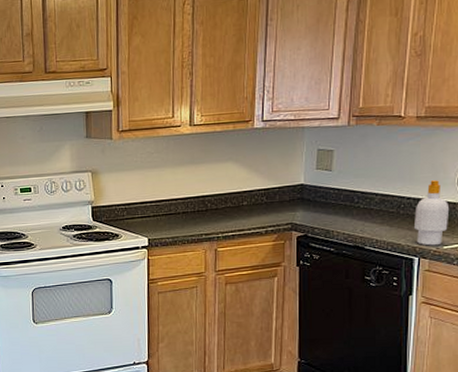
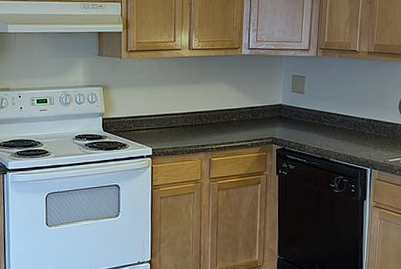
soap bottle: present [414,180,450,246] -> none [367,105,393,159]

